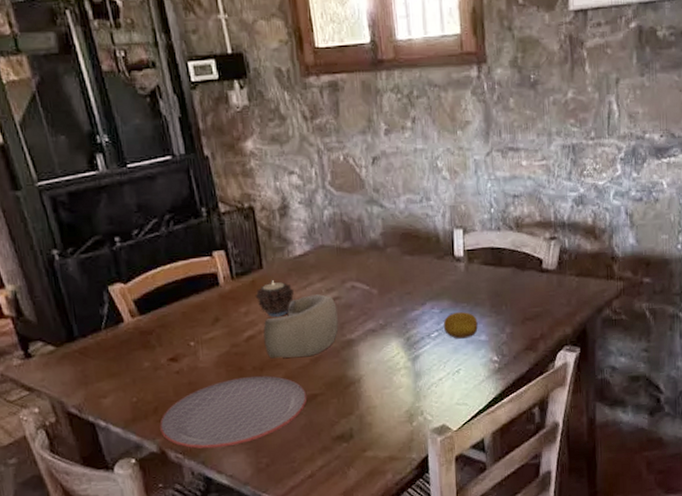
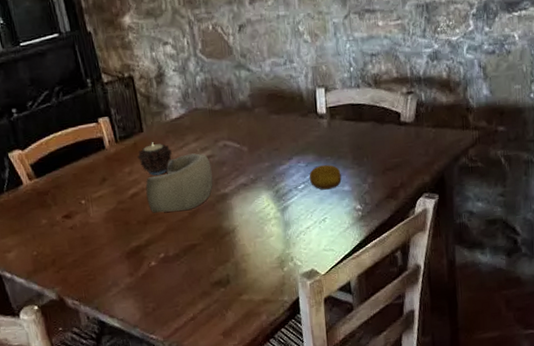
plate: present [159,375,308,449] -> none [57,228,188,296]

